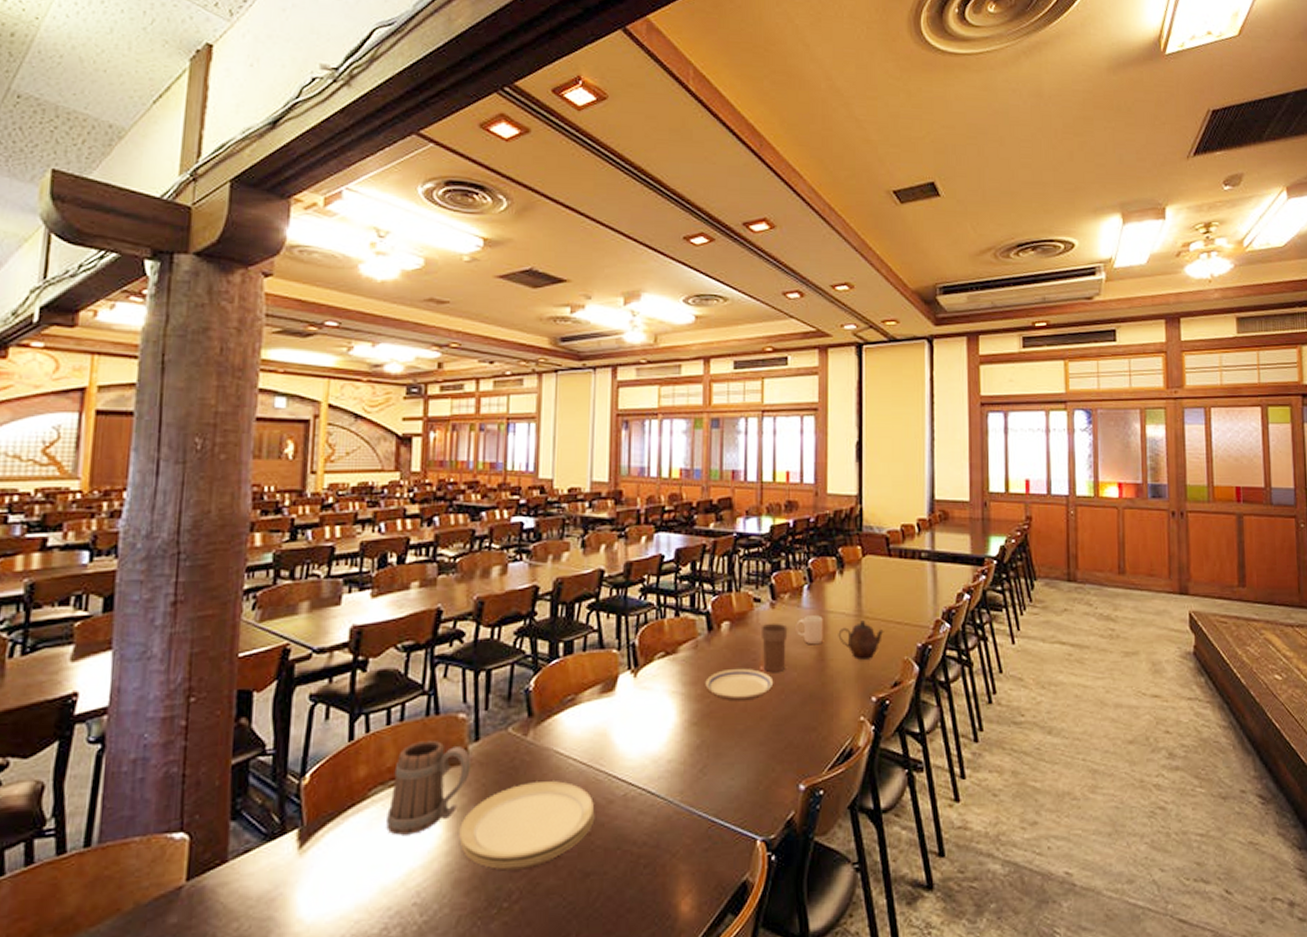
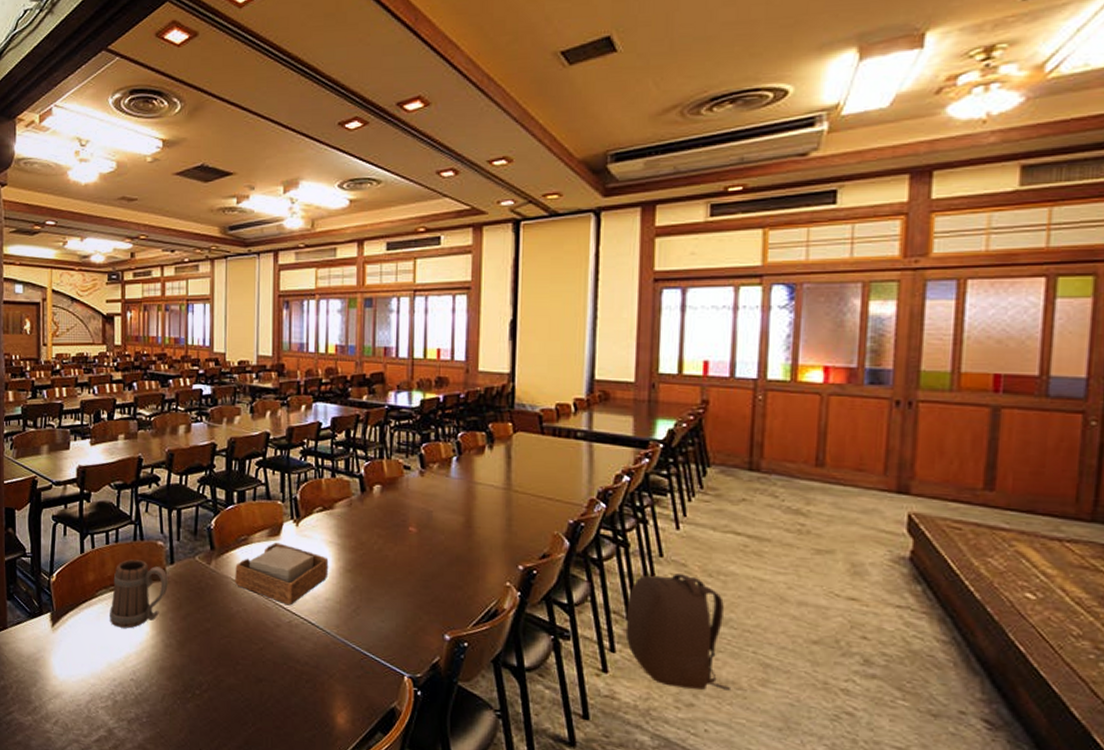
plate: present [459,781,595,871] -> none [162,601,265,668]
napkin holder: none [558,699,672,775] -> present [235,542,329,606]
plate: present [705,668,774,702] -> none [359,526,422,556]
cup: present [760,623,788,672] -> none [410,489,436,534]
cup: present [796,615,823,645] -> none [444,485,471,513]
teapot: present [838,621,884,660] -> none [486,494,534,530]
backpack: none [973,688,1066,807] -> present [625,573,730,691]

